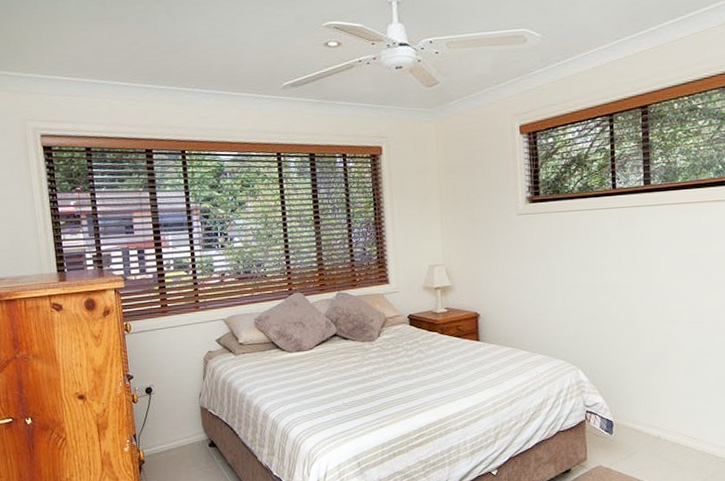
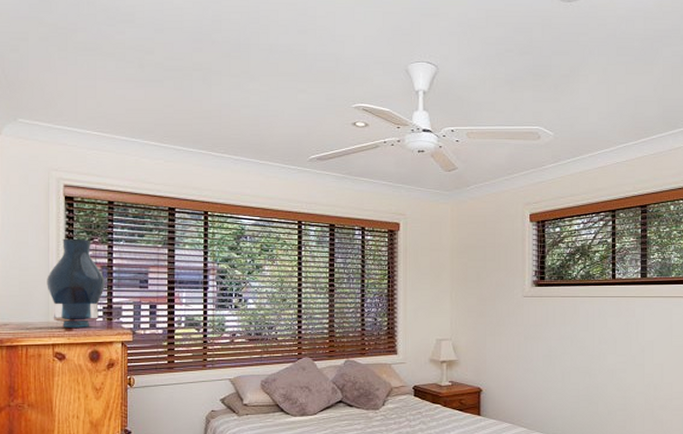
vase: none [35,188,92,279] -> present [47,238,105,328]

